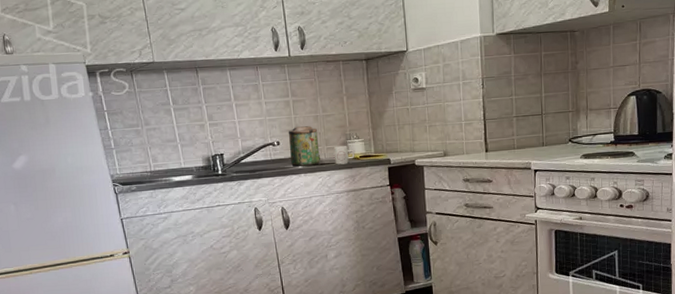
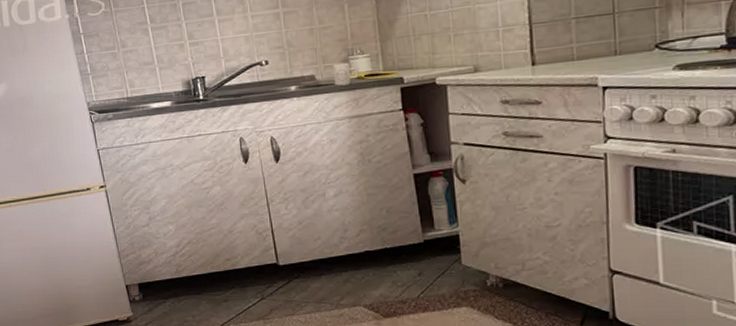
canister: present [288,126,320,167] -> none [278,41,316,89]

